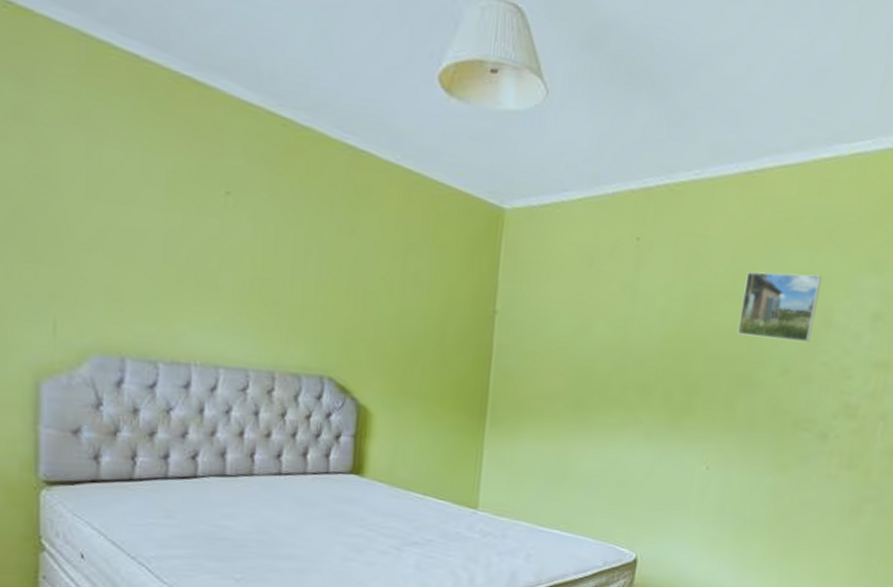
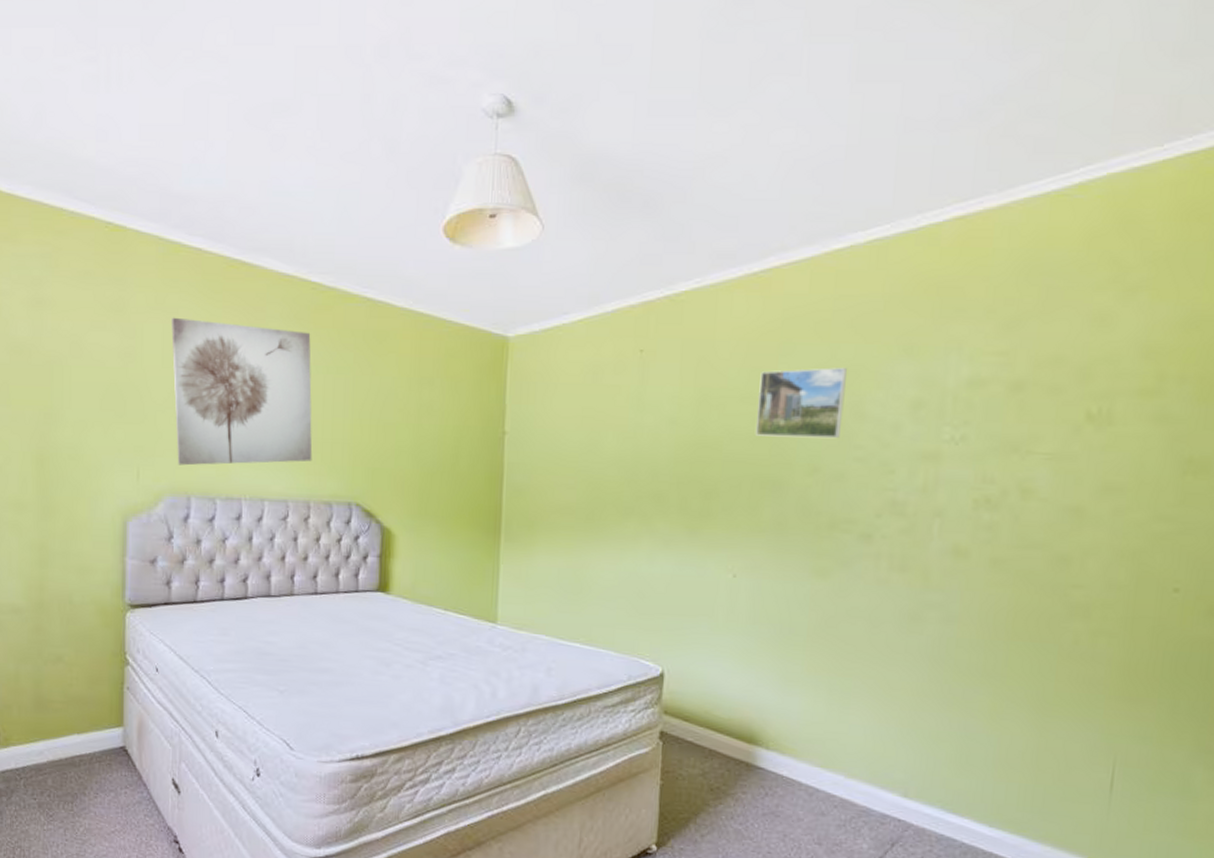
wall art: none [99,137,280,327] -> present [171,317,313,466]

